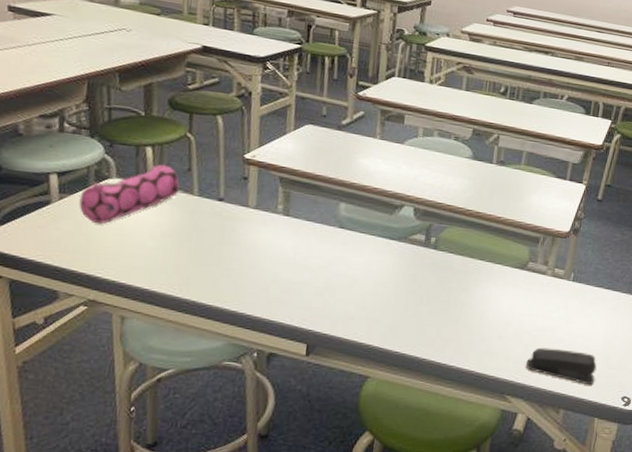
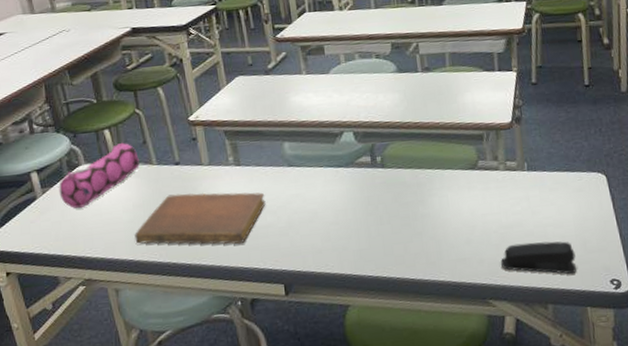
notebook: none [155,230,308,296] -> present [135,192,266,245]

